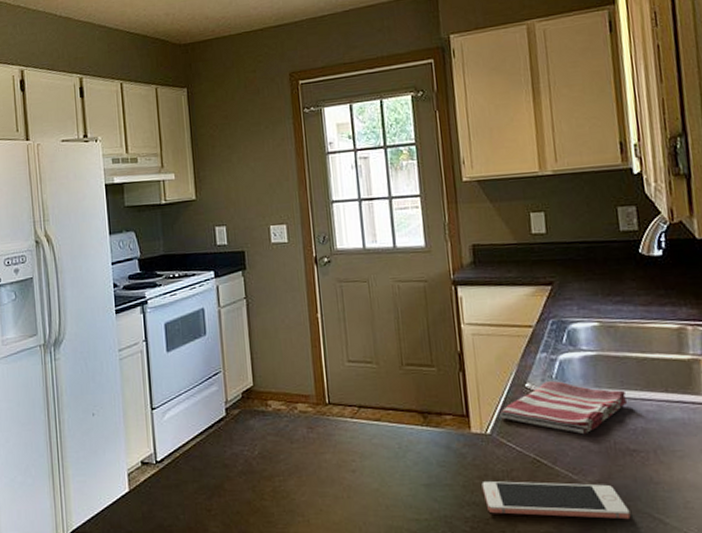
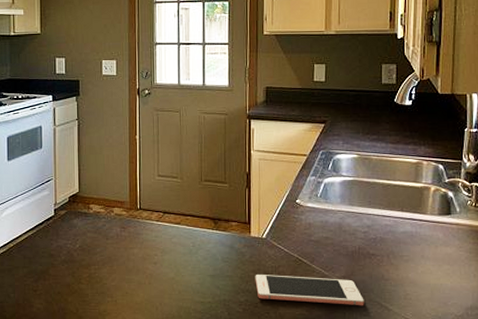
dish towel: present [499,381,628,435] -> none [274,199,372,241]

